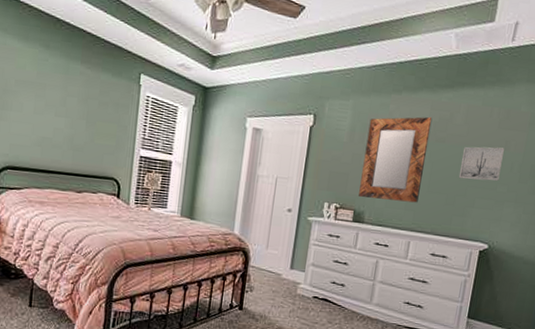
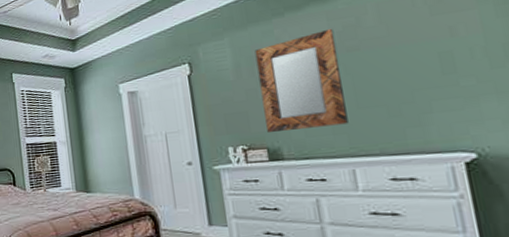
wall art: present [458,146,504,181] -> none [390,35,458,84]

